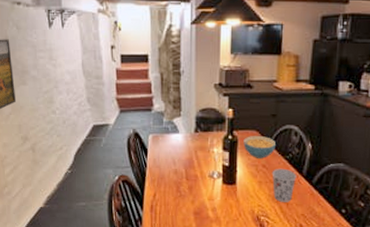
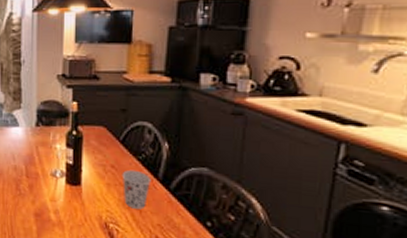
cereal bowl: present [243,136,277,159] -> none [89,132,127,158]

